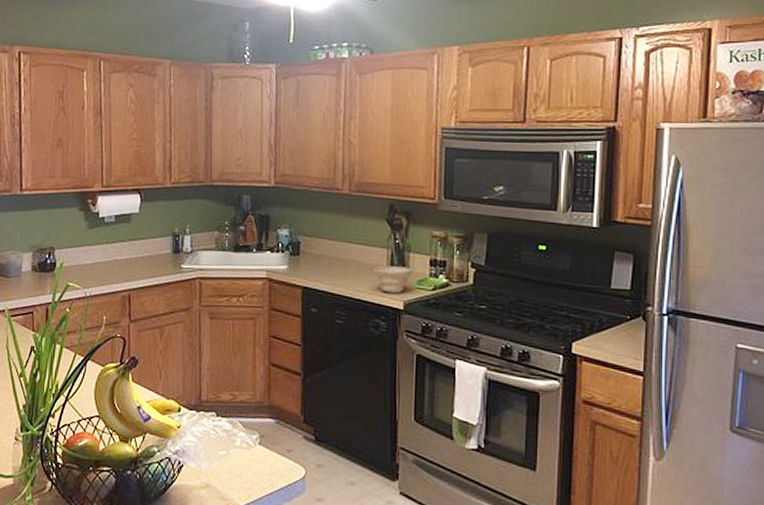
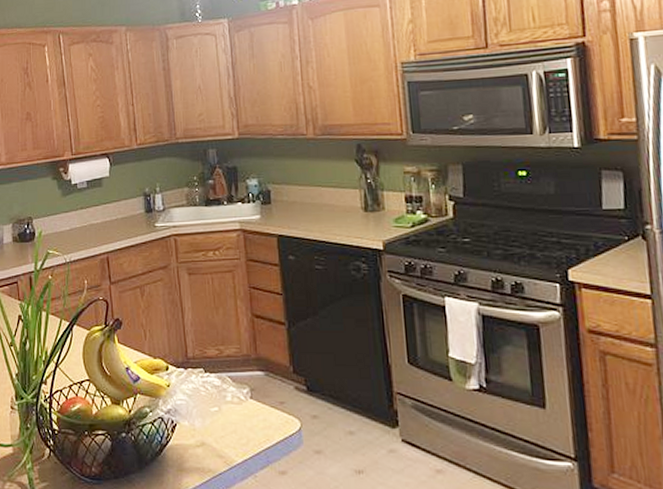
bowl: present [374,265,413,294] -> none [348,206,389,234]

